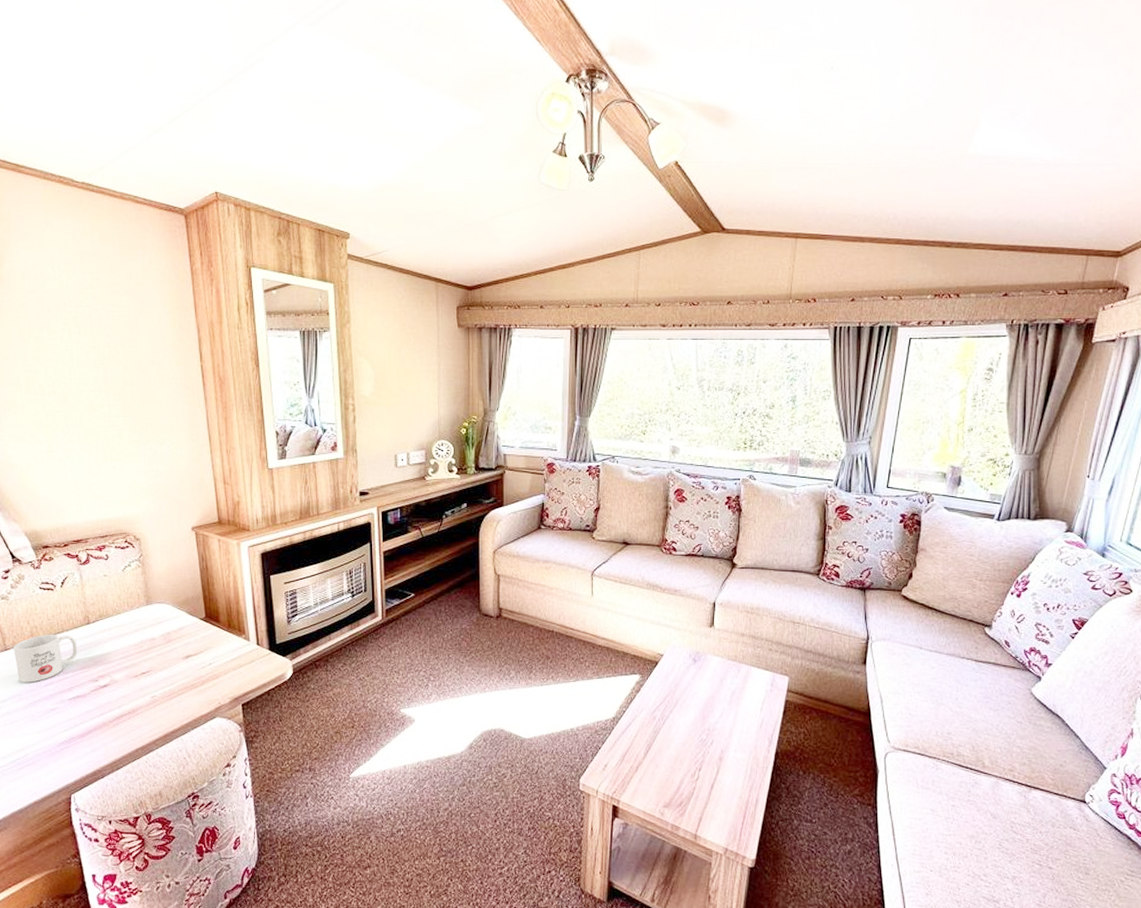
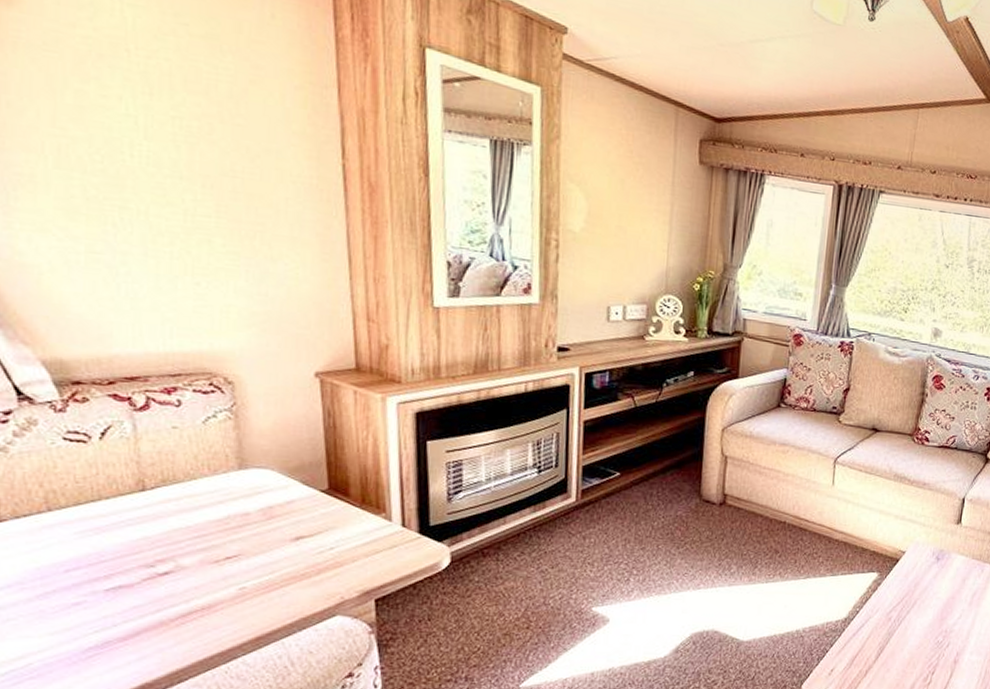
mug: present [14,635,78,683] -> none [13,502,123,567]

